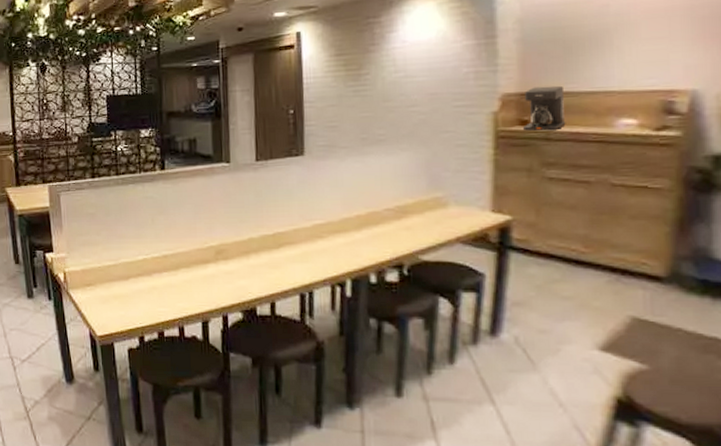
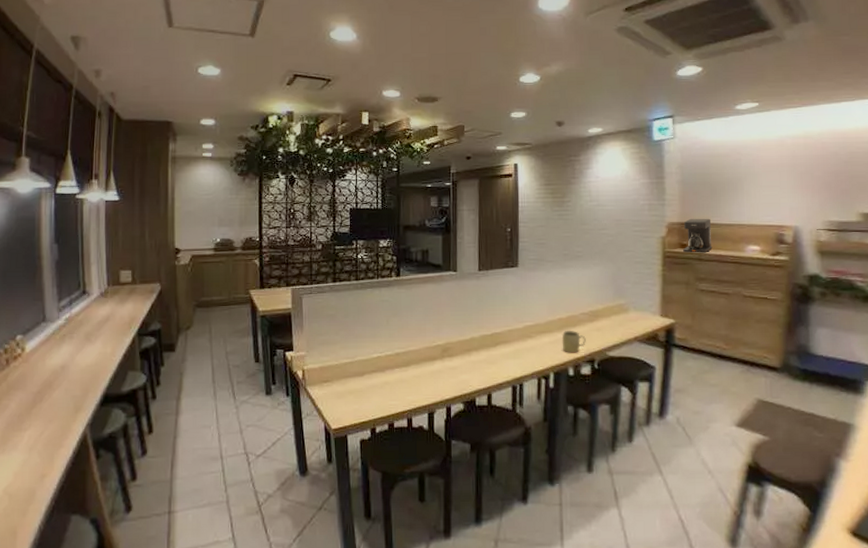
mug: none [360,230,392,257] -> present [561,331,586,353]

